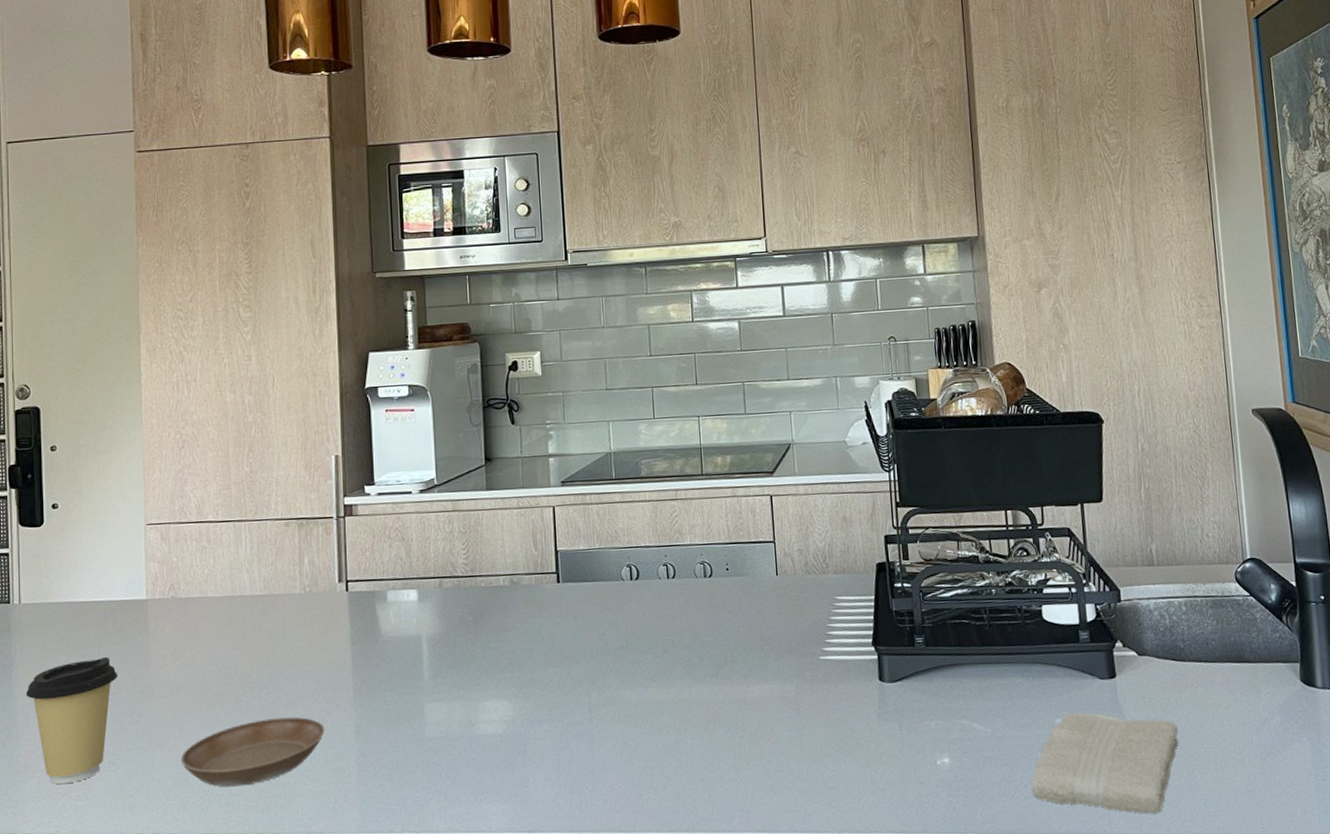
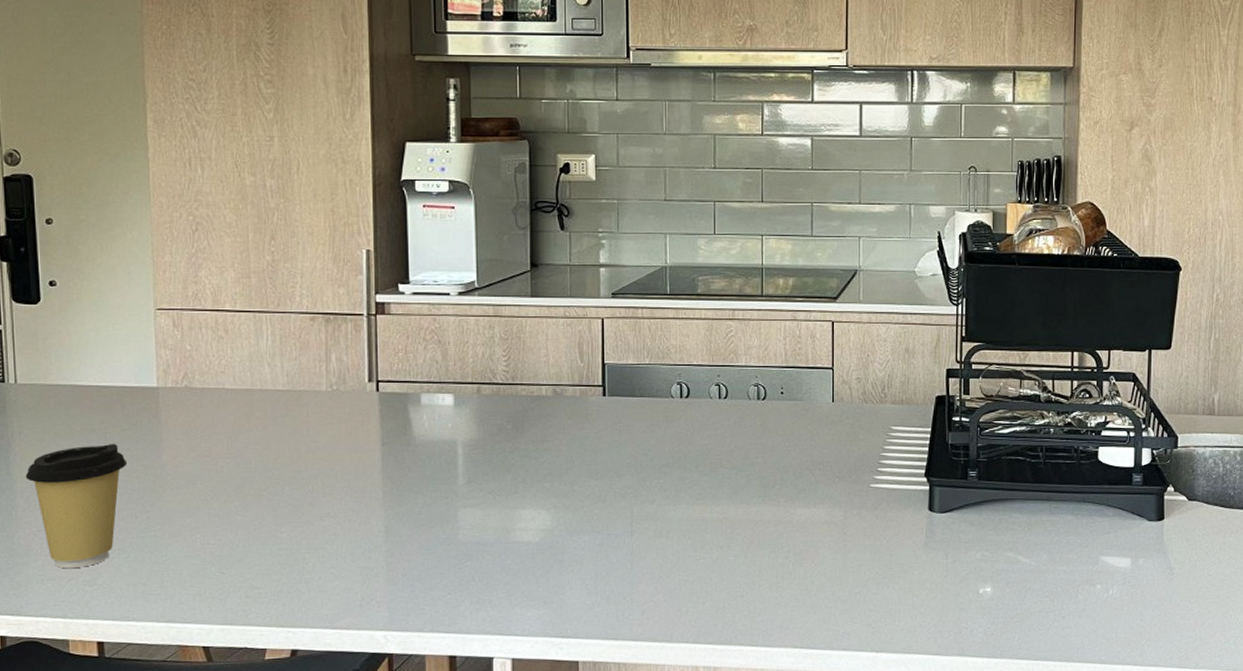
saucer: present [180,716,325,787] -> none [196,514,352,580]
washcloth: present [1031,712,1179,815] -> none [1069,550,1218,649]

